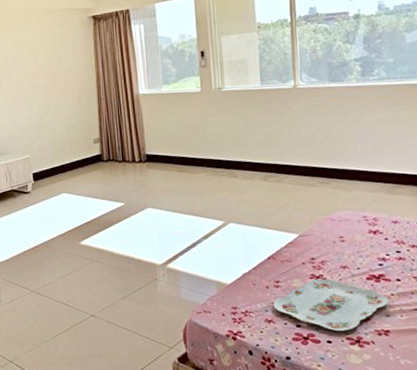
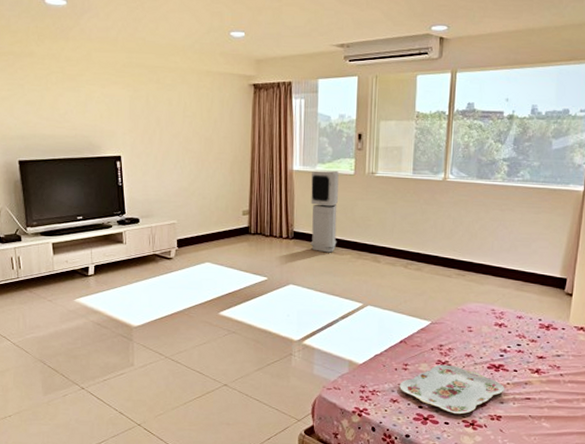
air purifier: none [158,91,191,173] -> present [310,171,339,253]

